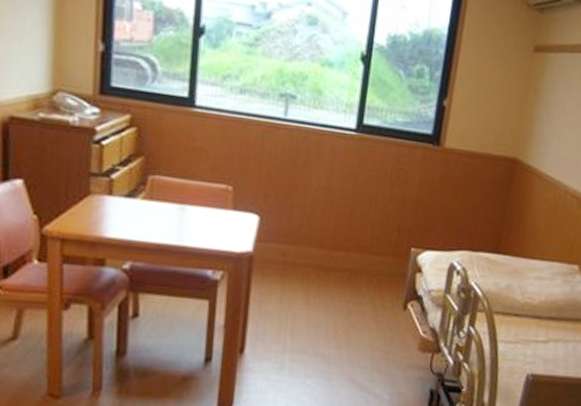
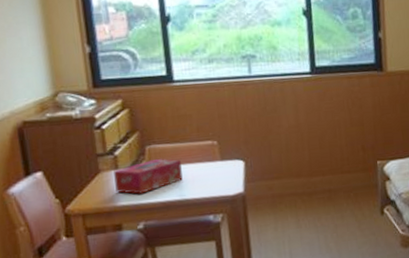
tissue box: none [105,192,186,230] -> present [114,158,183,194]

